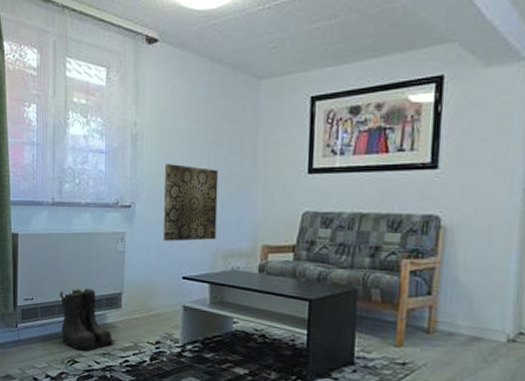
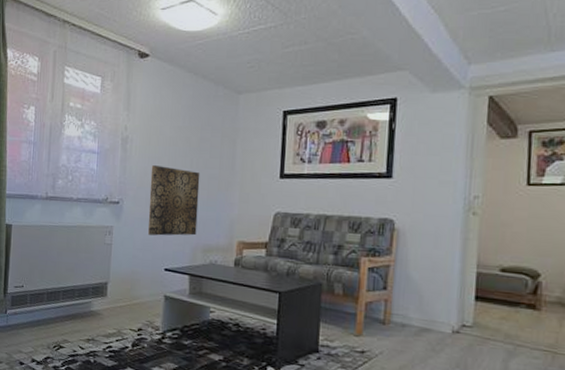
boots: present [59,288,115,351] -> none [48,277,99,337]

